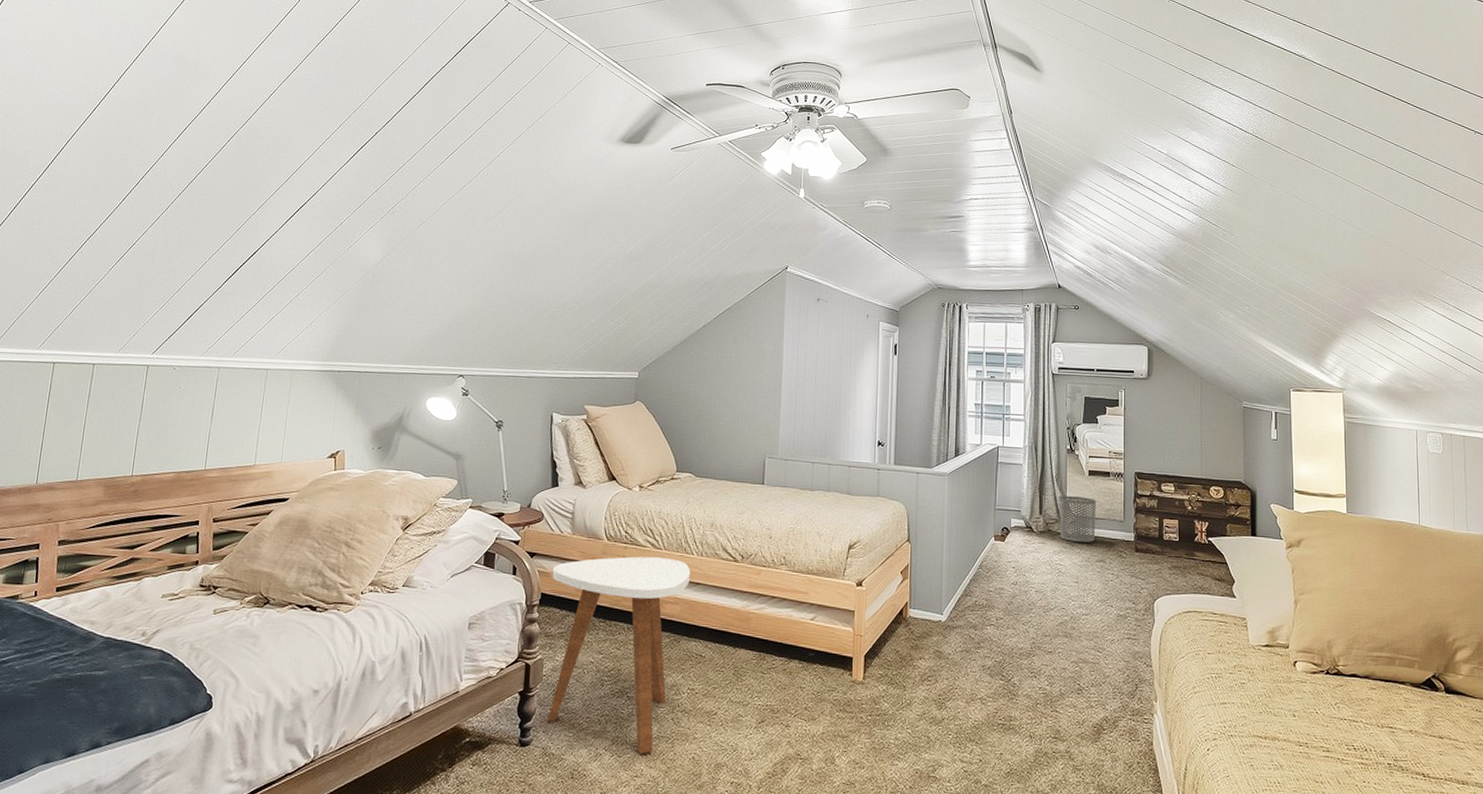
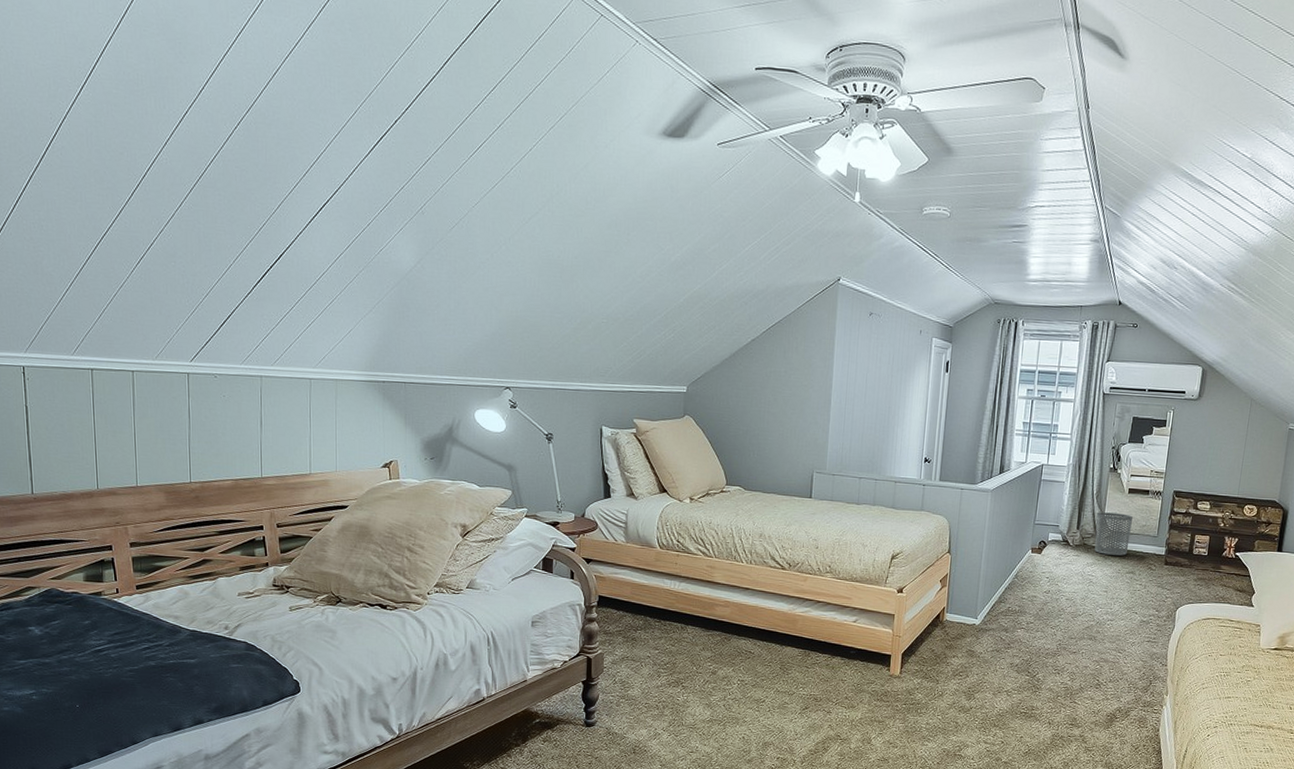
side table: present [547,556,691,754] -> none [608,563,741,734]

